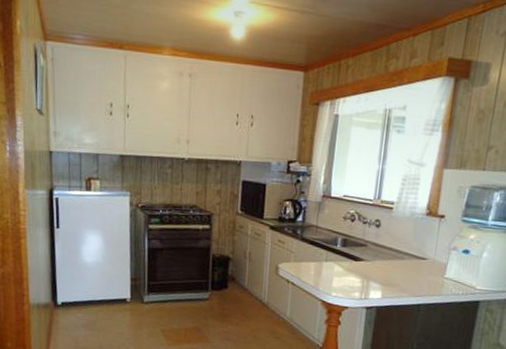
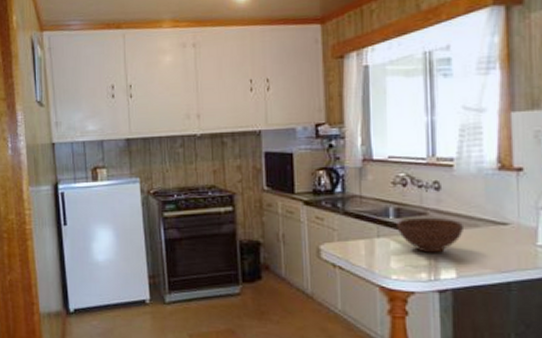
bowl: none [342,247,393,278] -> present [397,217,463,253]

